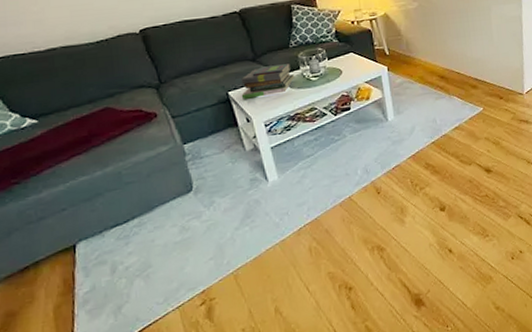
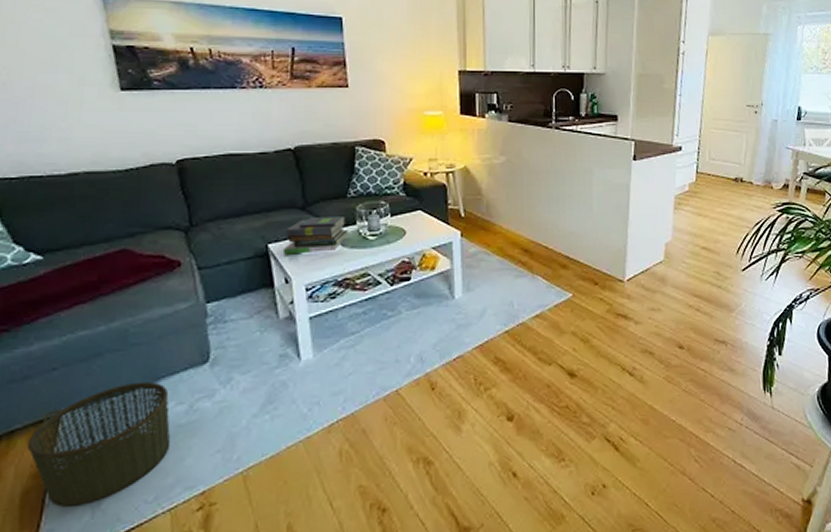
basket: none [51,211,170,315] -> present [26,381,170,507]

